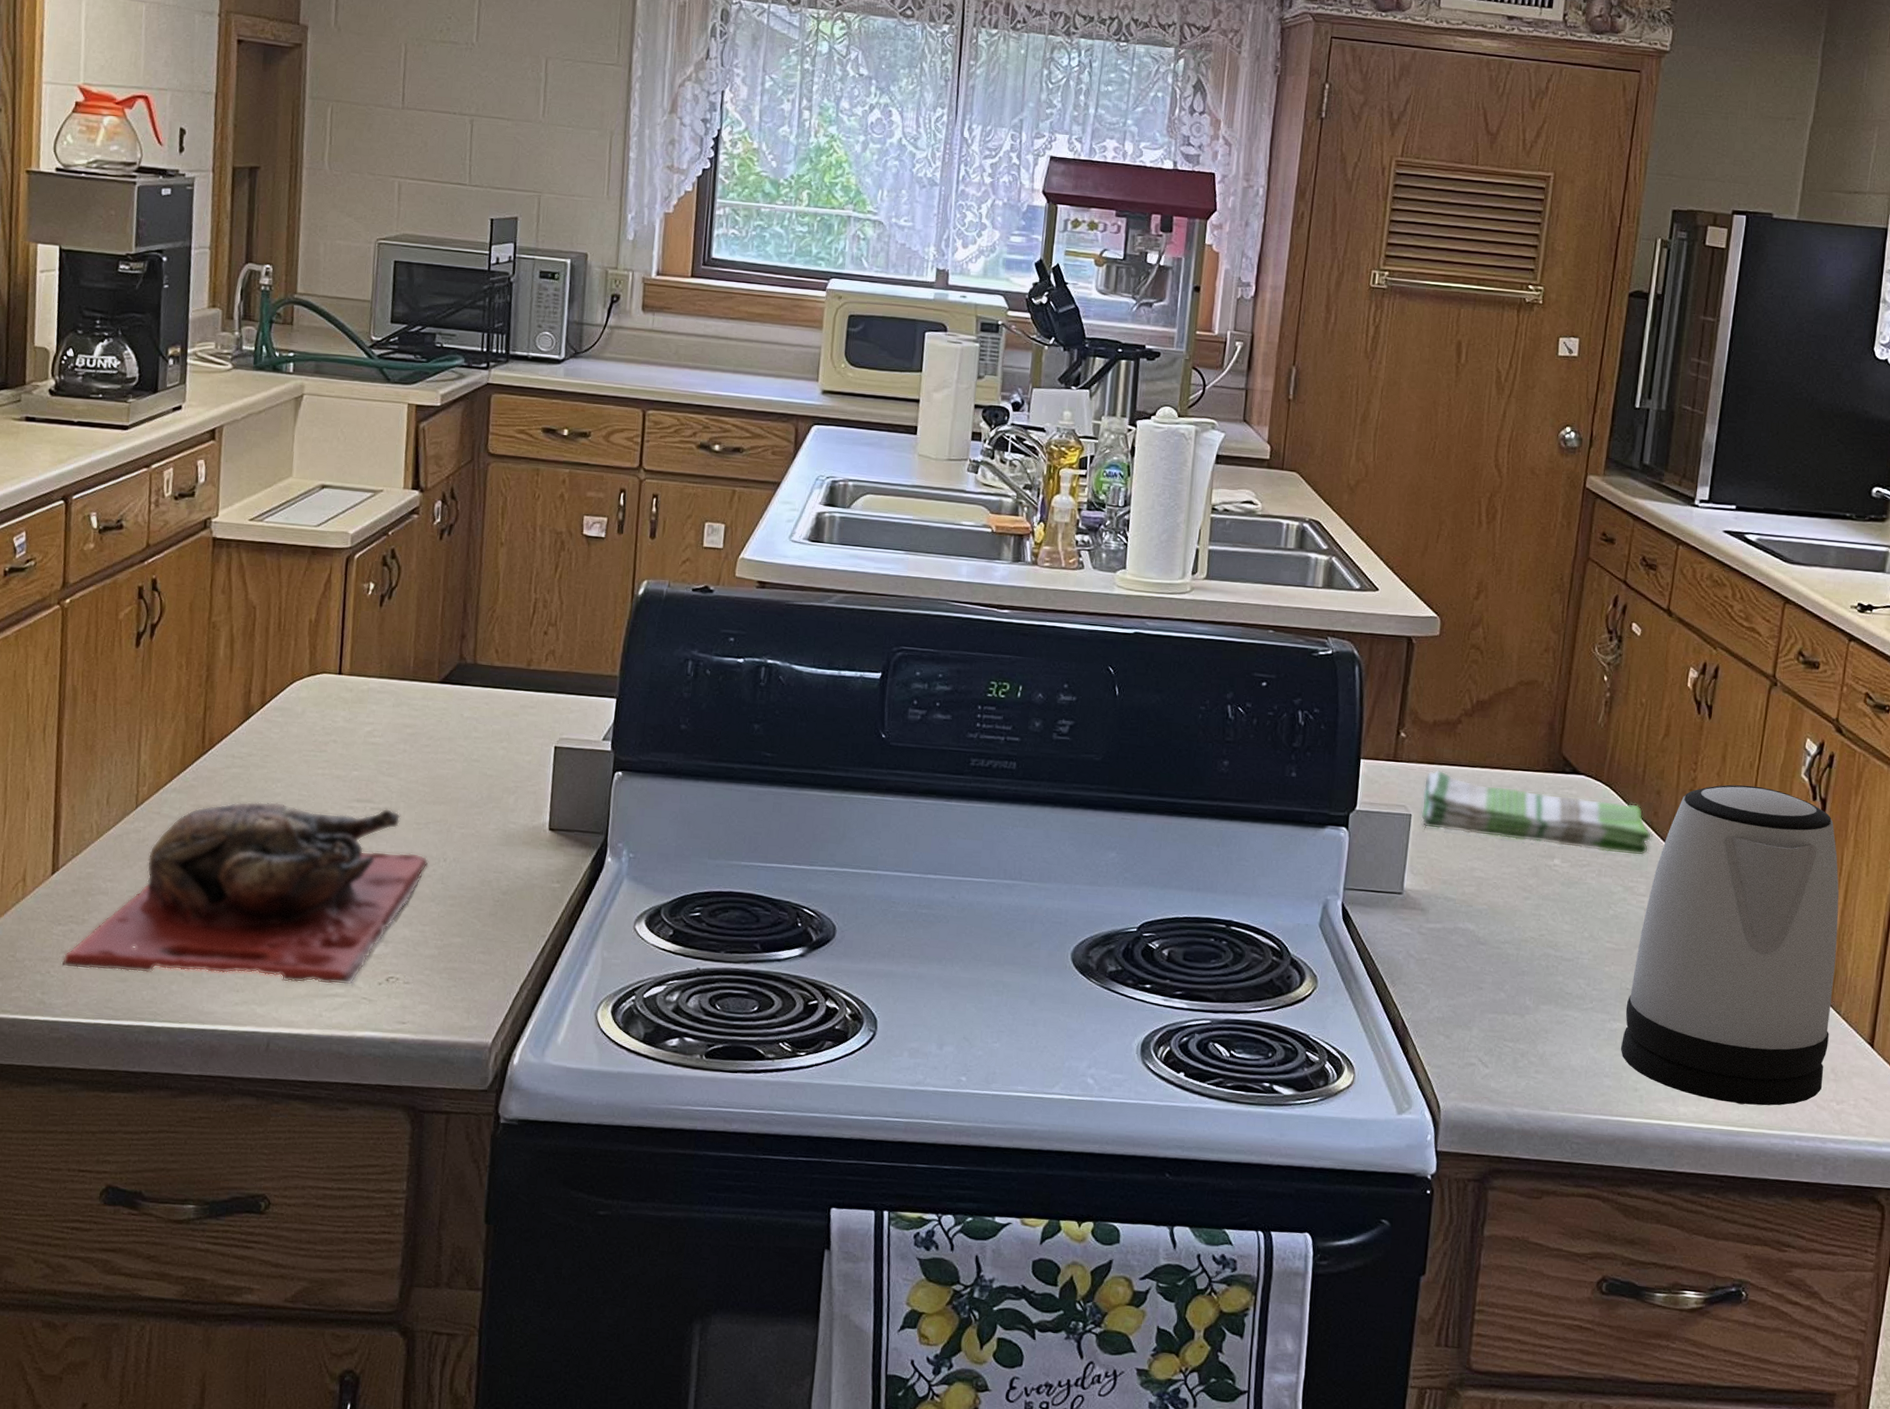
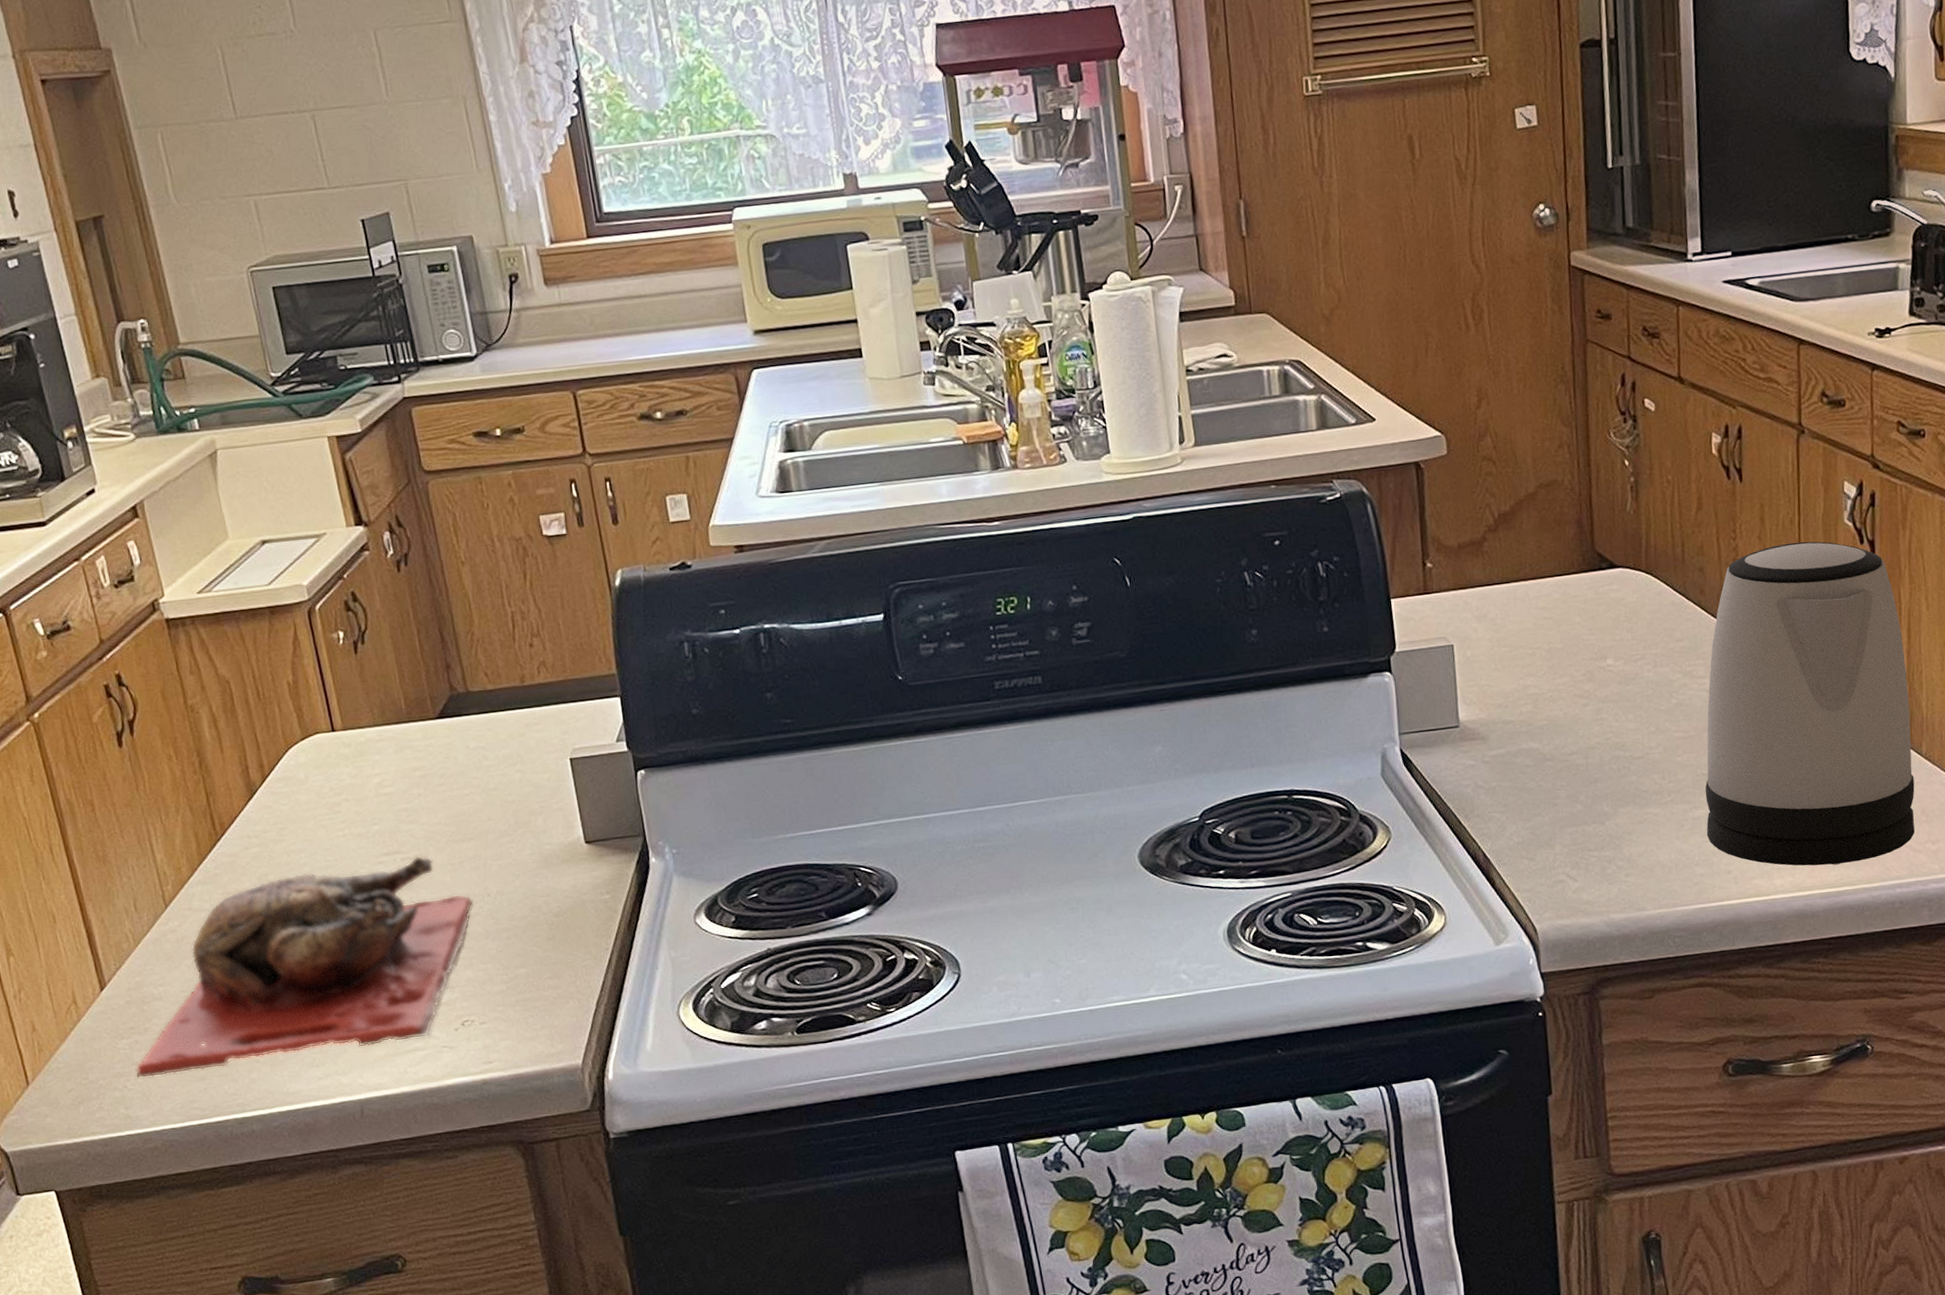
dish towel: present [1421,769,1652,856] -> none [1459,585,1702,655]

